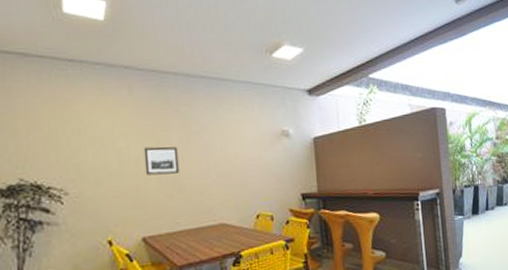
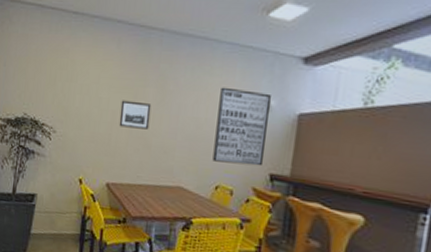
wall art: none [243,122,294,192] -> present [212,87,271,167]

